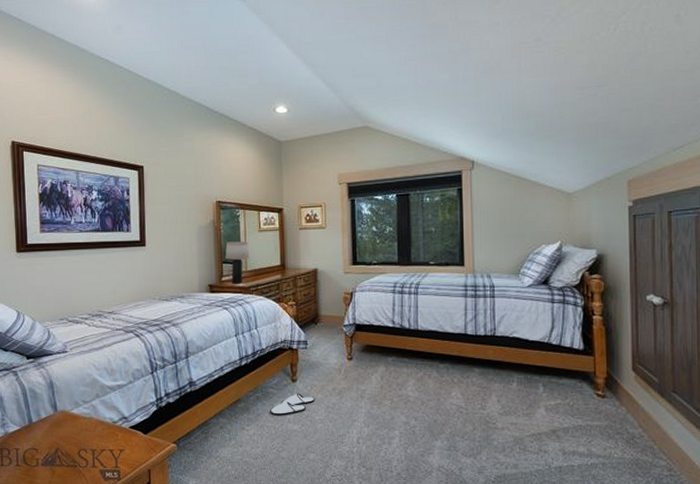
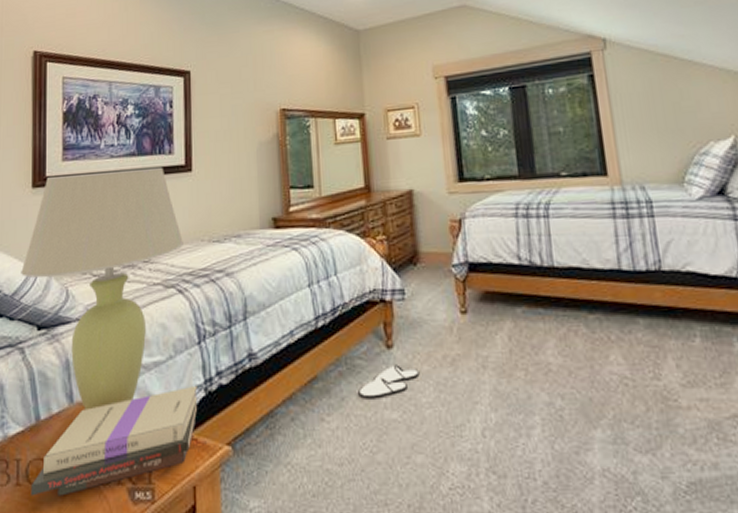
table lamp: none [11,241,139,417] -> present [21,167,183,411]
books: none [27,402,151,474] -> present [30,385,198,496]
table lamp: present [225,241,250,285] -> none [292,158,324,217]

